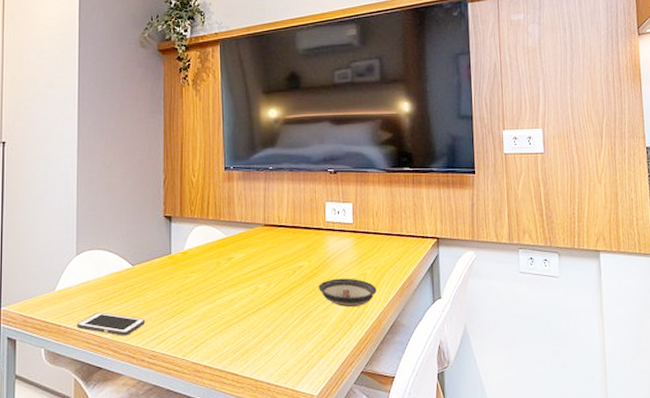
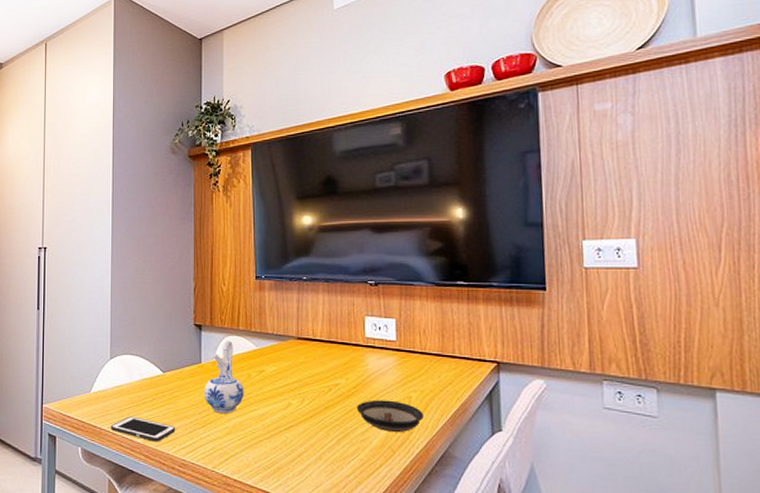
ceramic pitcher: none [174,230,214,302] -> present [204,340,244,413]

